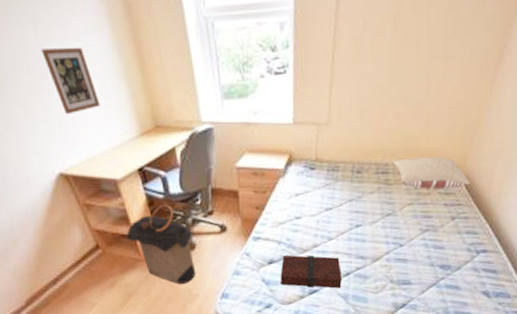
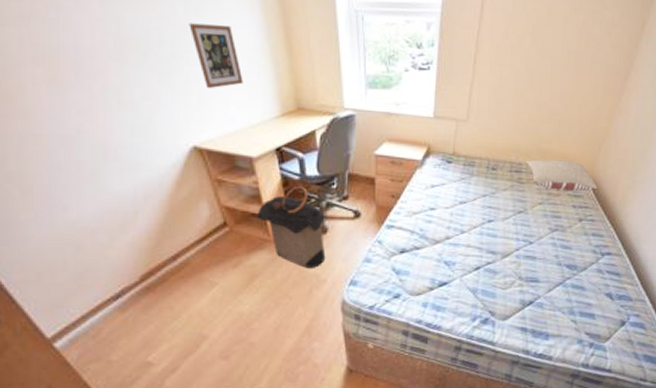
book: present [280,254,342,289] -> none [411,245,472,282]

